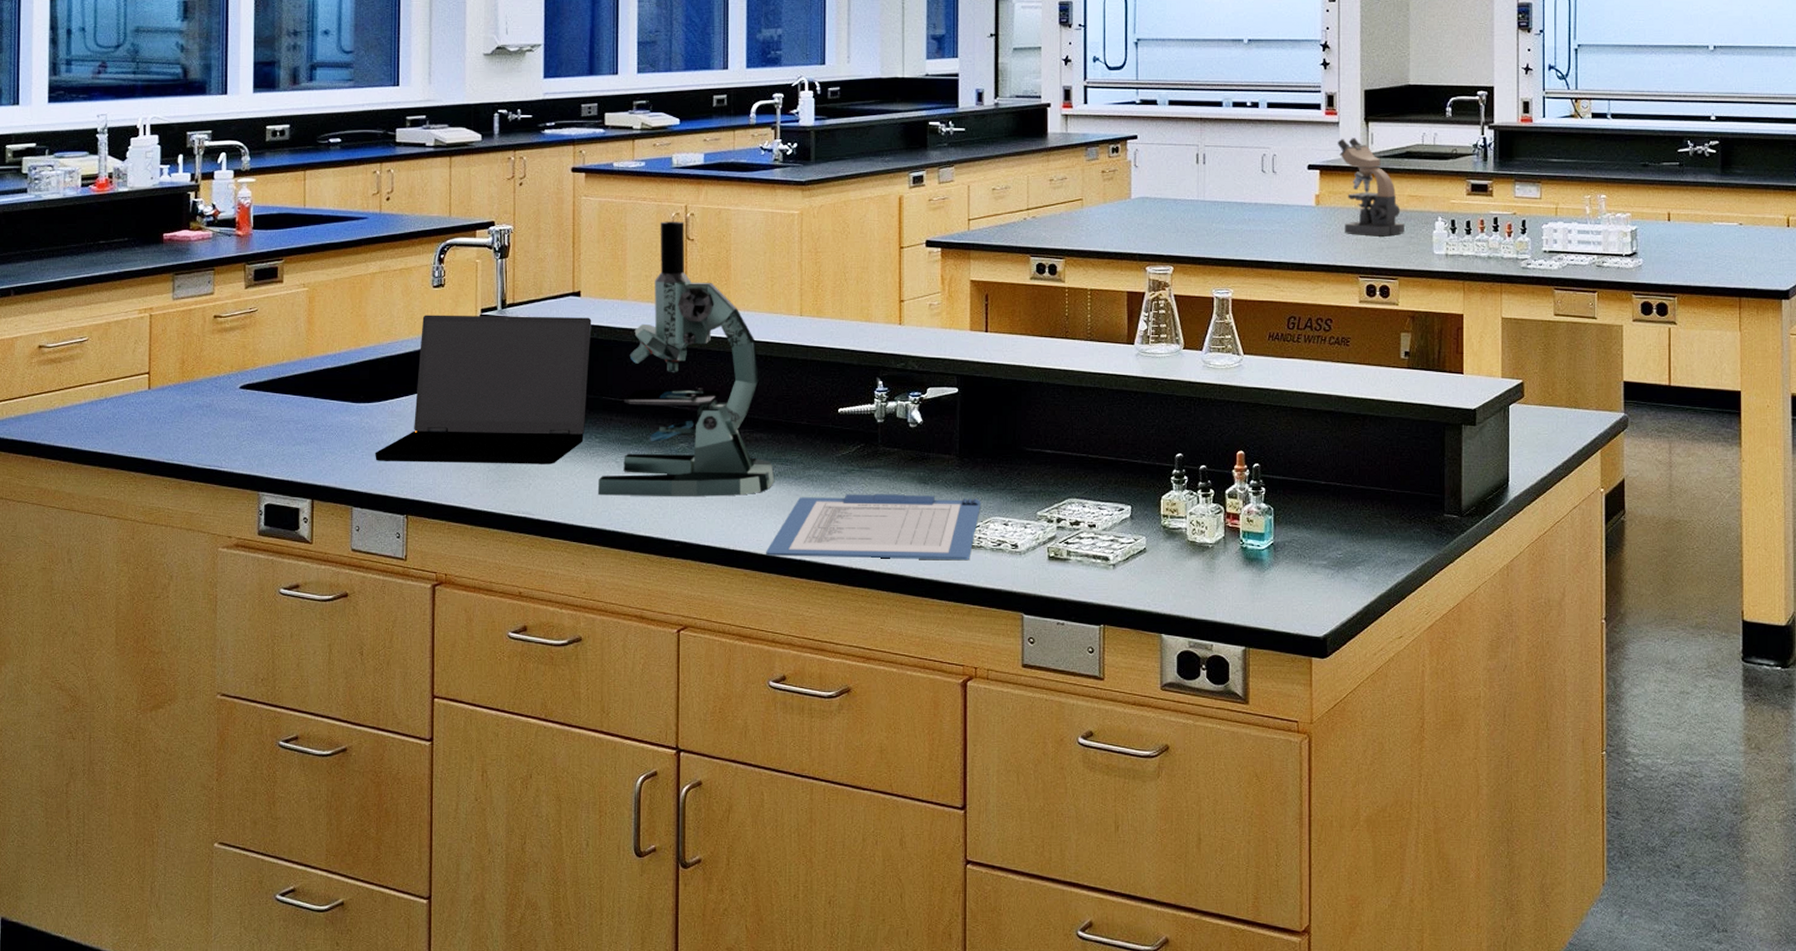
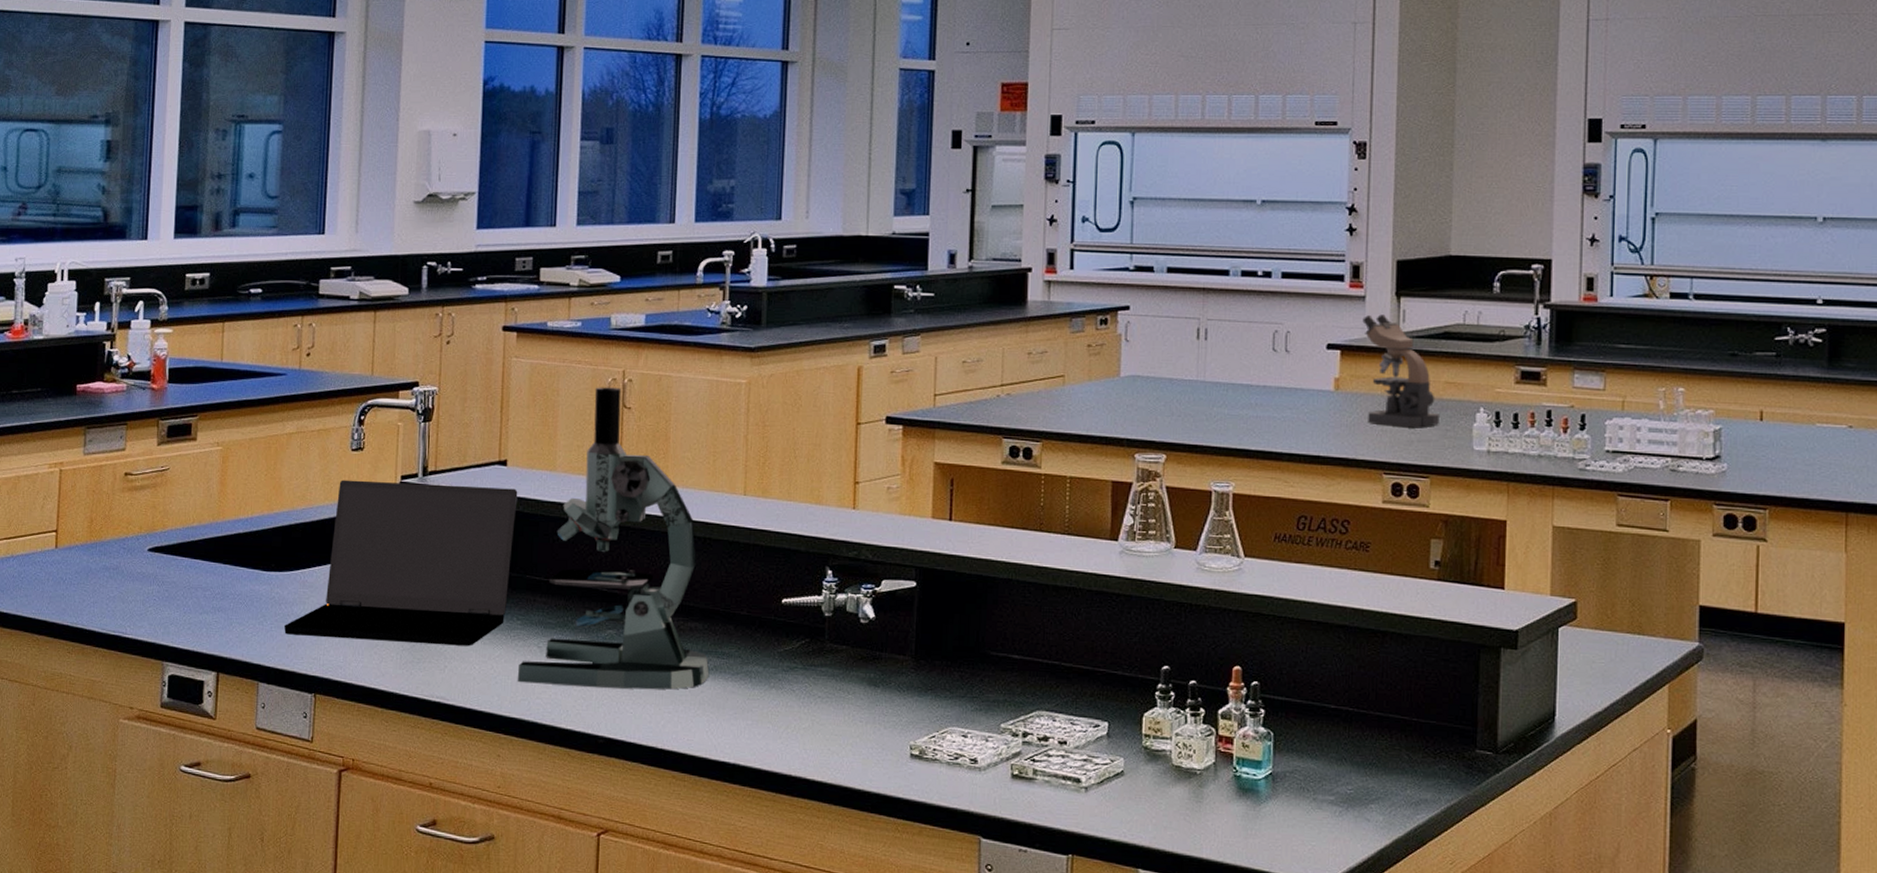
clipboard: present [765,494,981,560] -> none [696,693,938,773]

